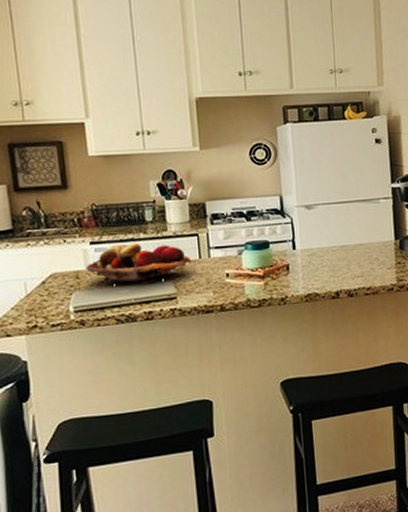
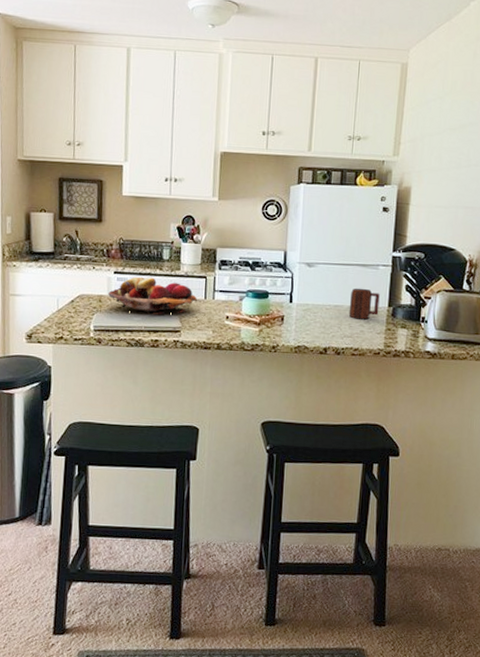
mug: none [355,224,386,257] -> present [348,288,380,320]

